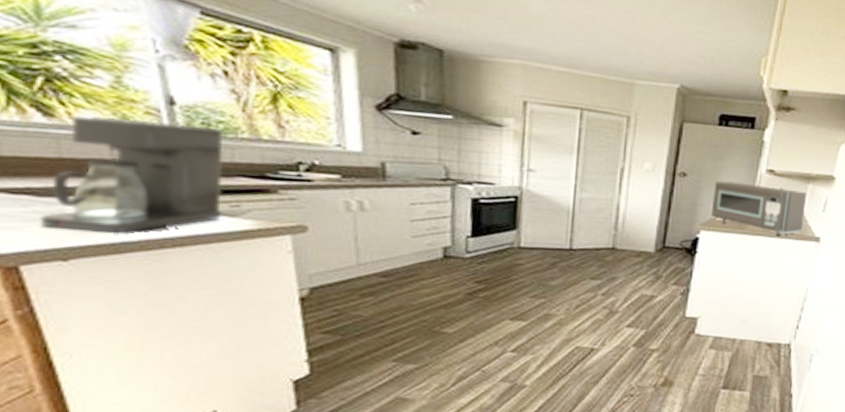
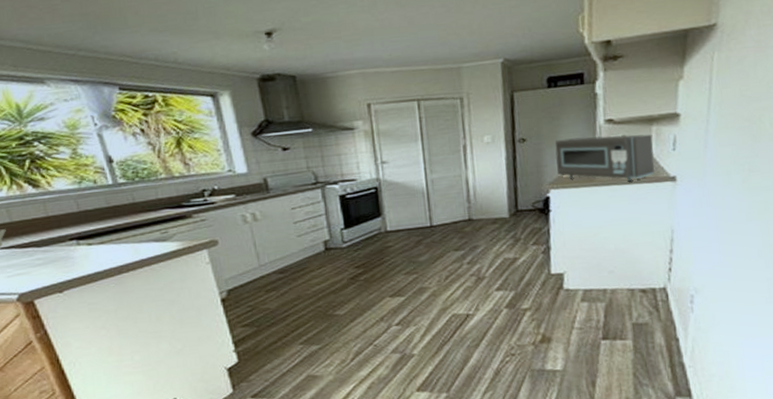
coffee maker: present [40,115,223,233] -> none [41,174,157,270]

